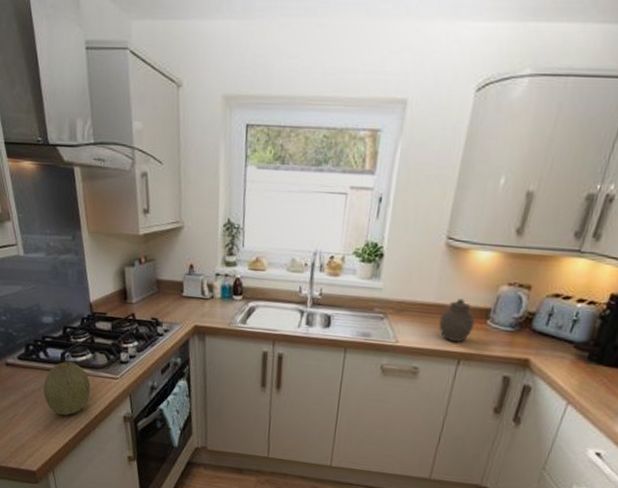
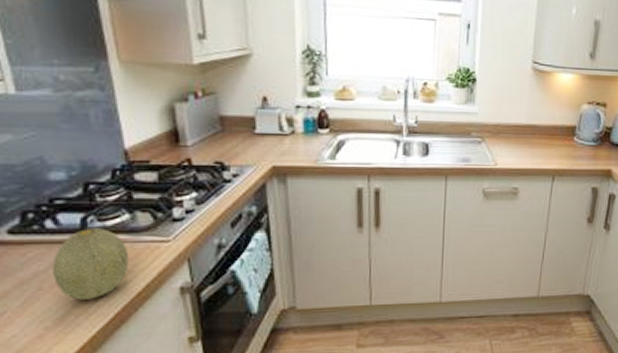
jar: present [438,298,475,342] -> none [533,118,564,159]

